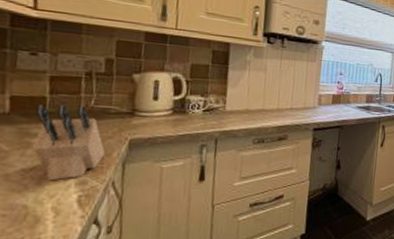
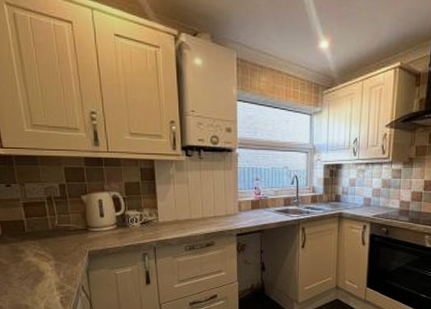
knife block: present [33,104,105,181] -> none [19,226,72,287]

